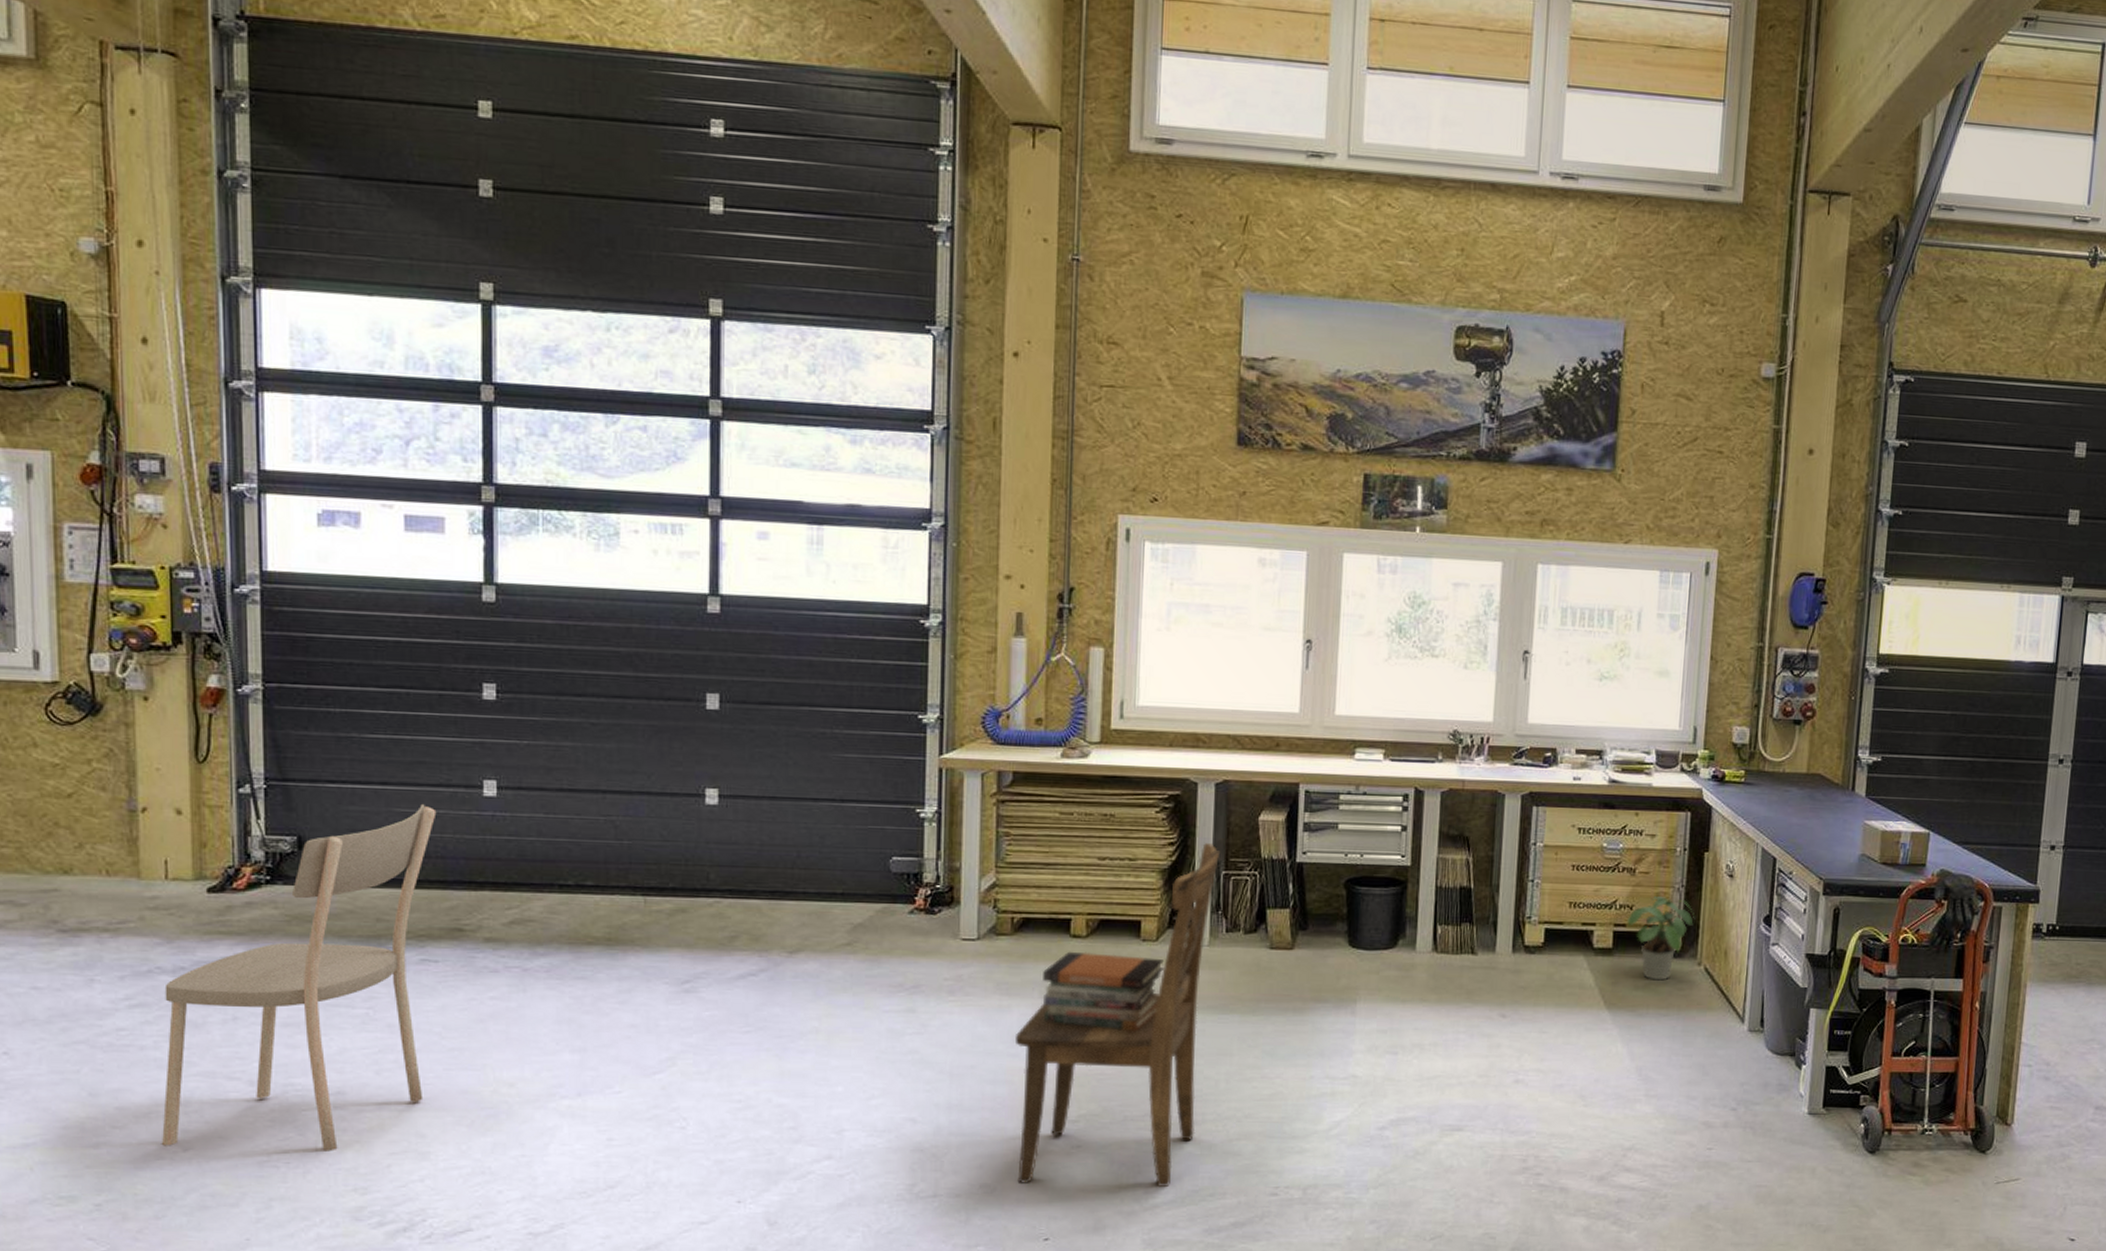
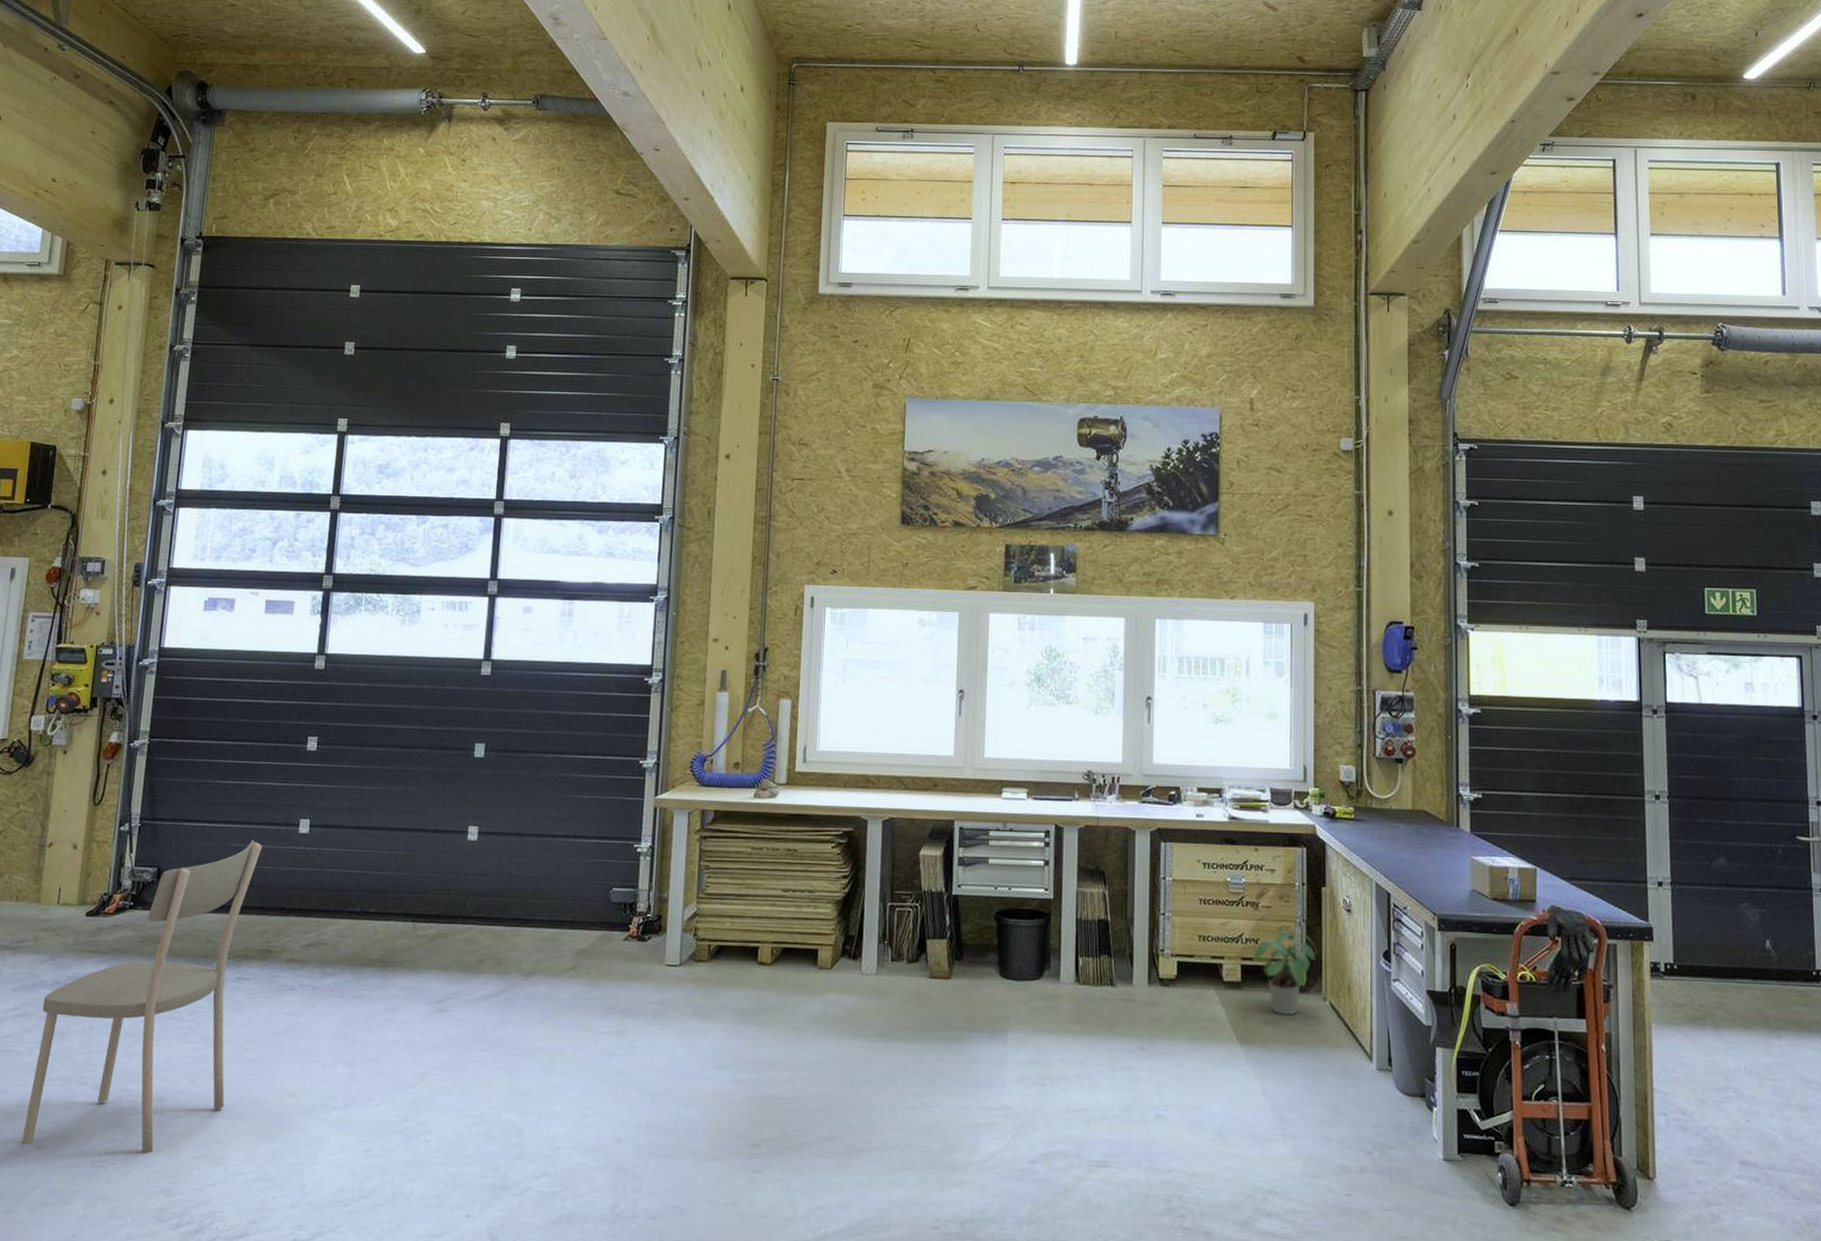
dining chair: present [1014,843,1221,1188] -> none [705,876,887,1217]
book stack: present [1042,951,1164,1031] -> none [732,978,837,1057]

